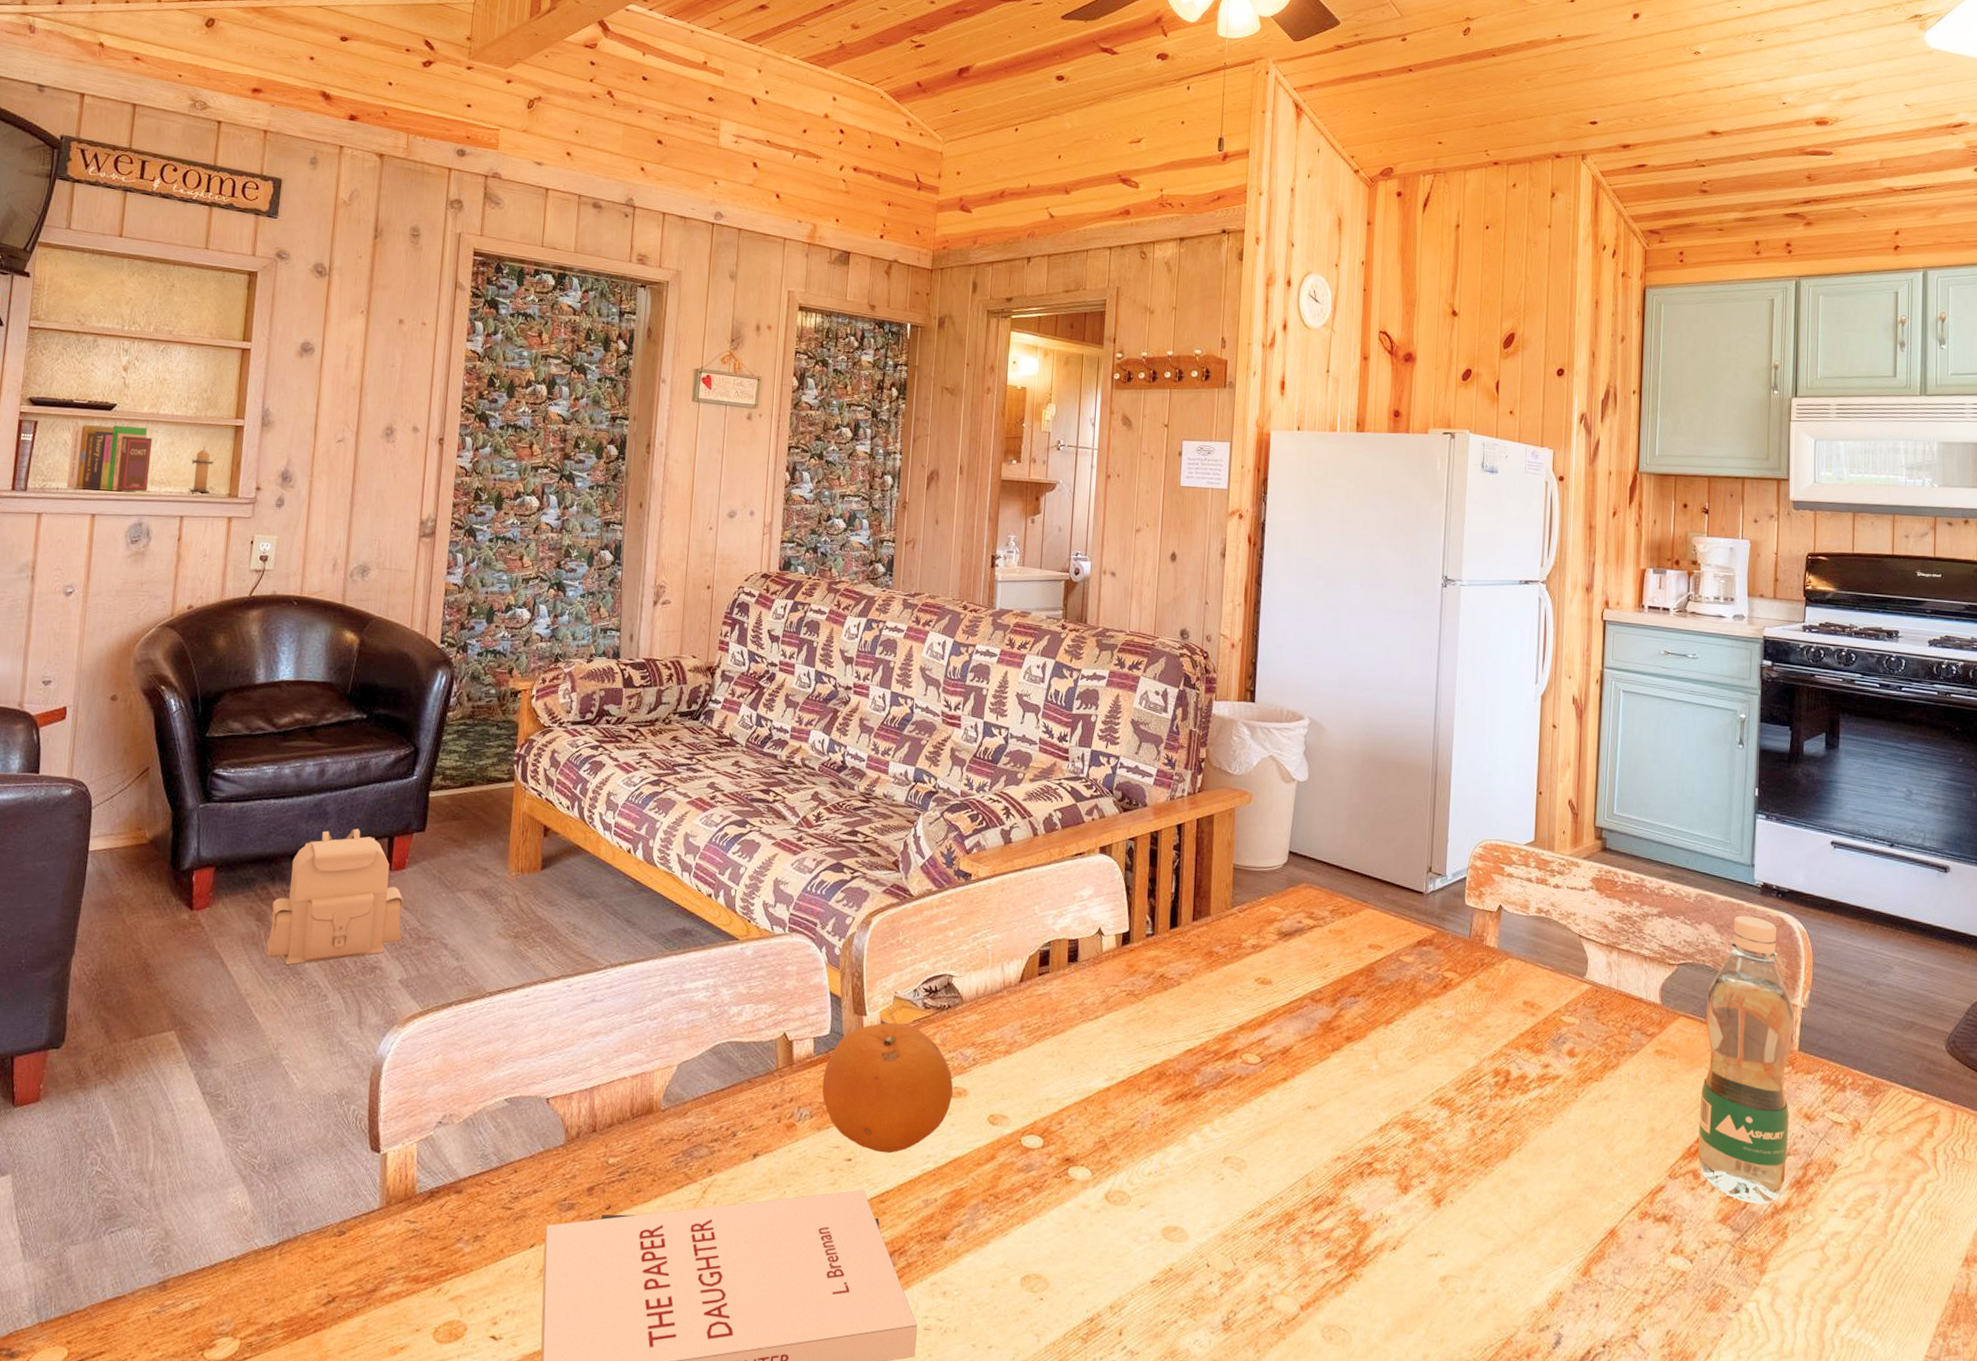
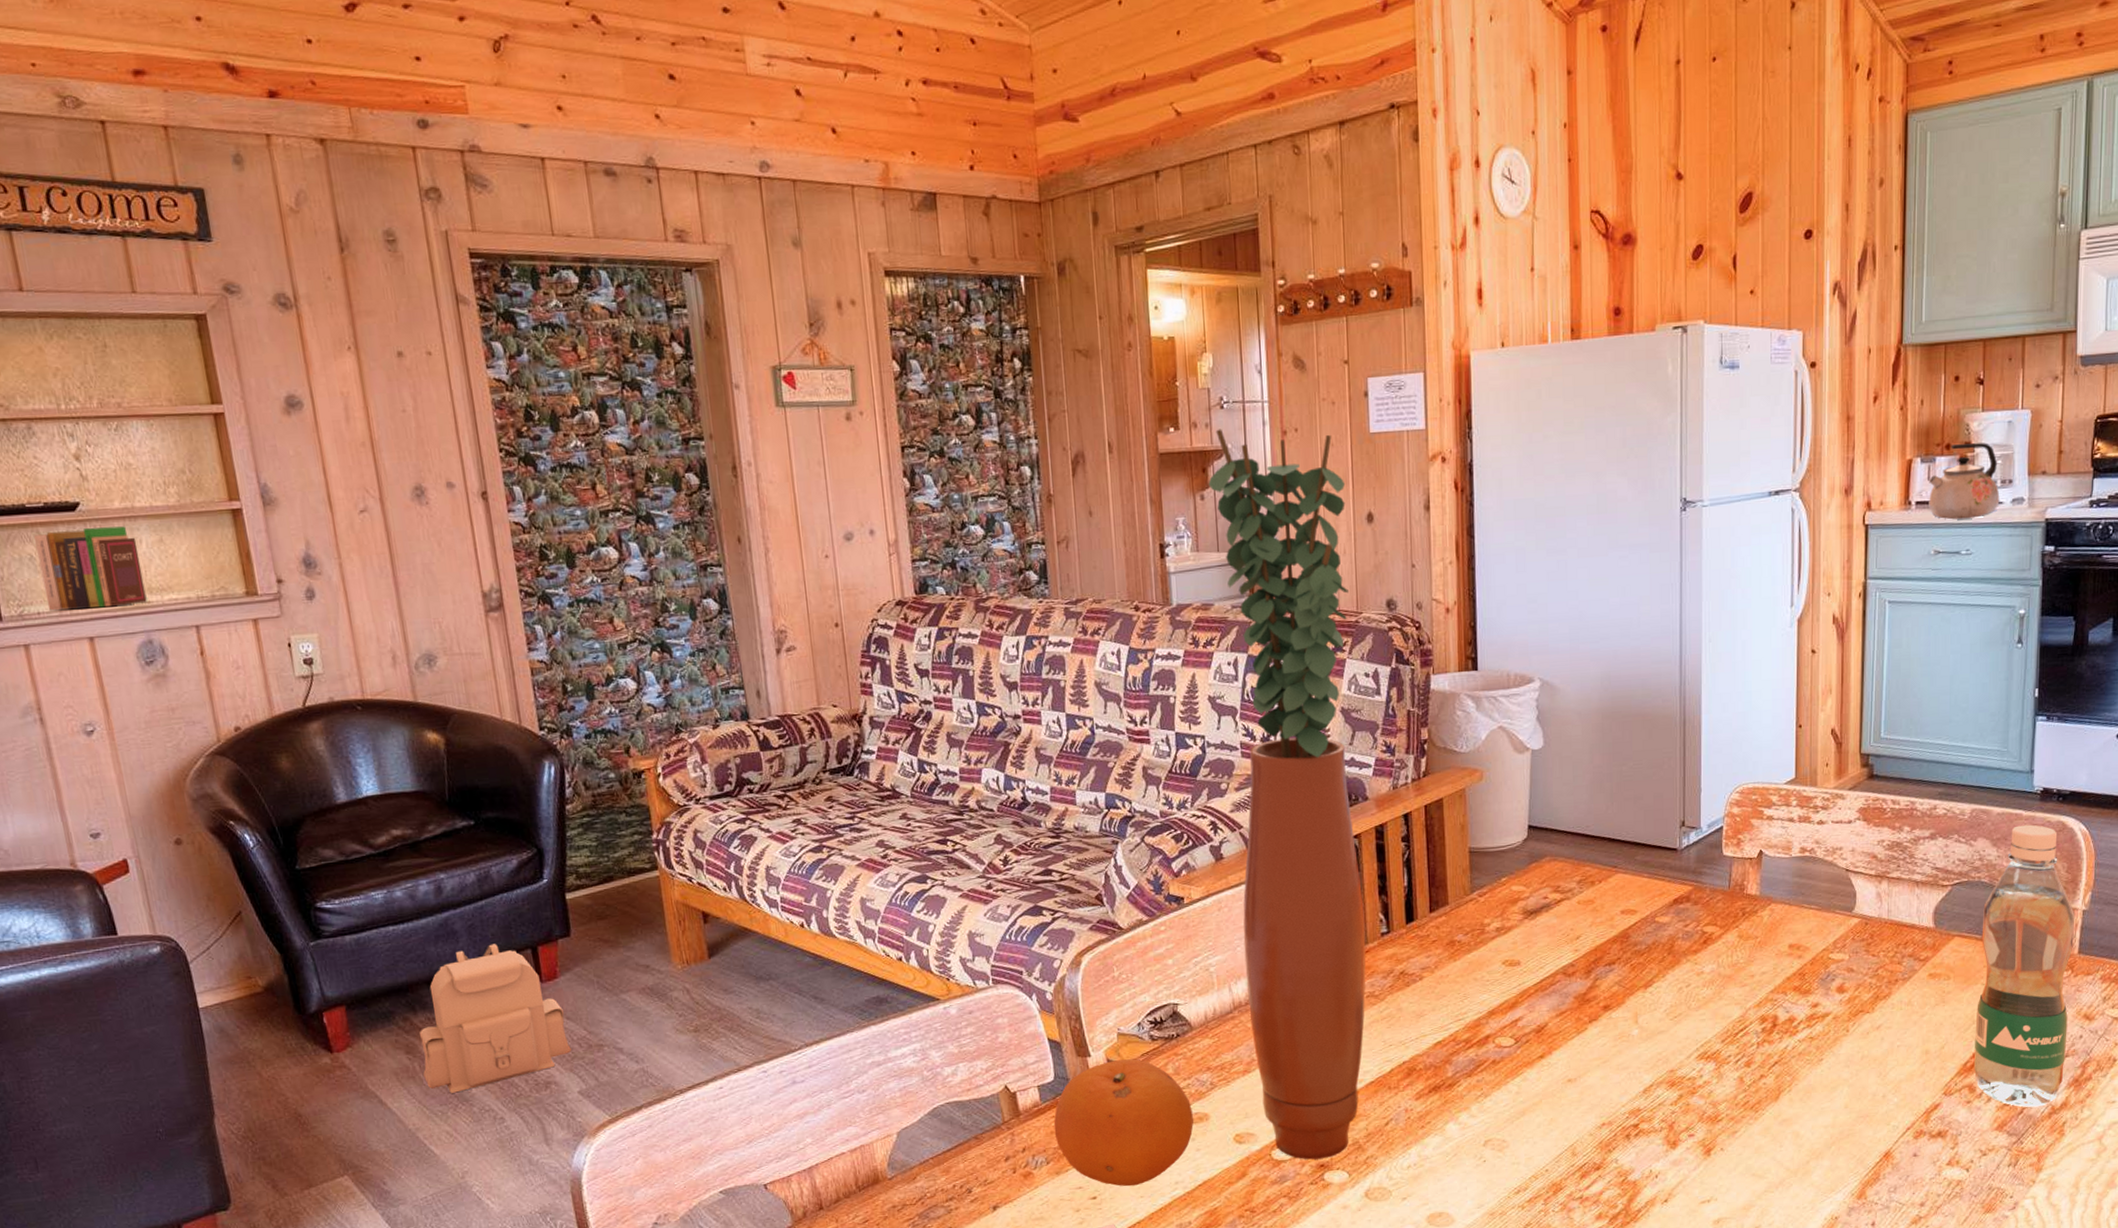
candle: present [189,447,214,494] -> none [190,540,224,597]
vase: none [1017,466,1155,1153] -> present [1208,429,1366,1160]
kettle: none [1660,561,1723,628] -> present [1929,443,2000,520]

